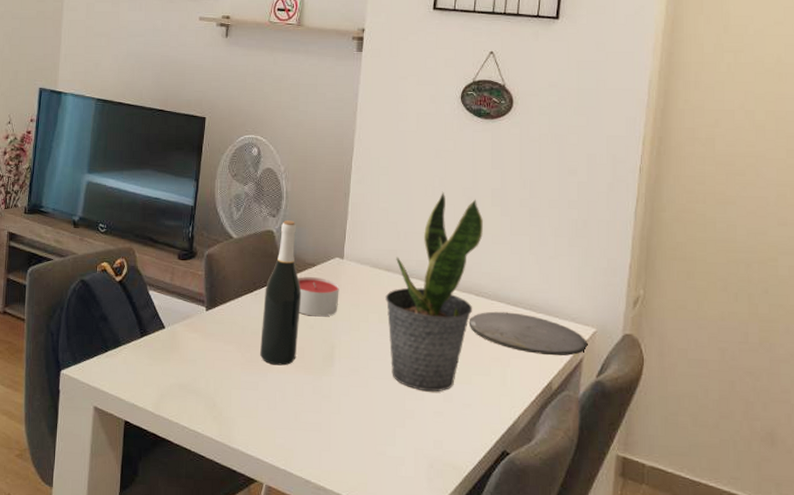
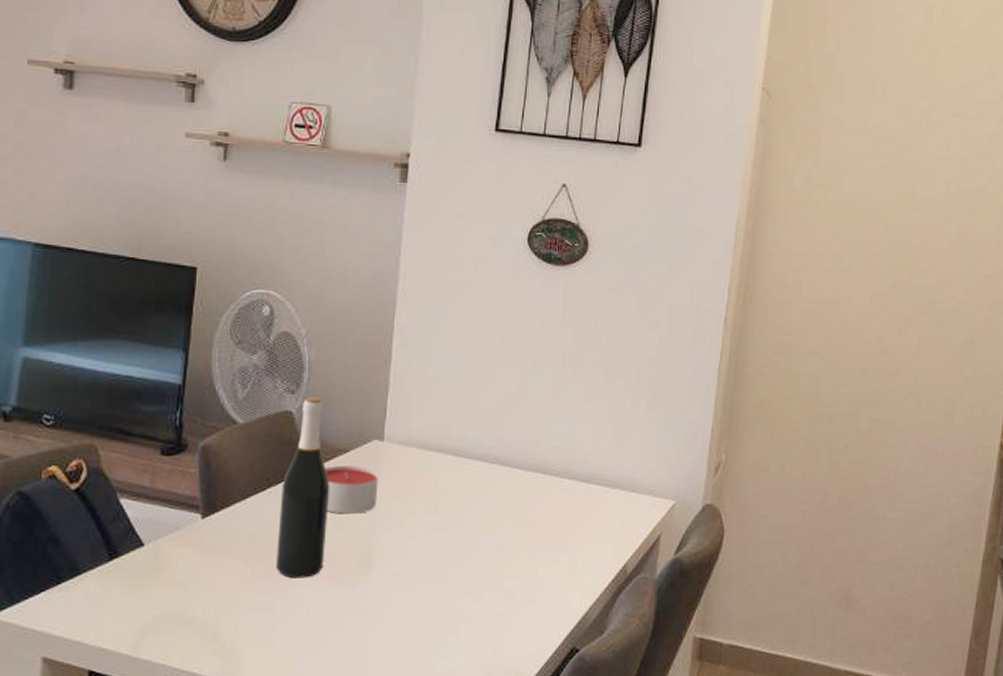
potted plant: present [385,191,483,392] -> none [436,353,552,591]
plate: present [468,311,588,356] -> none [534,490,666,536]

